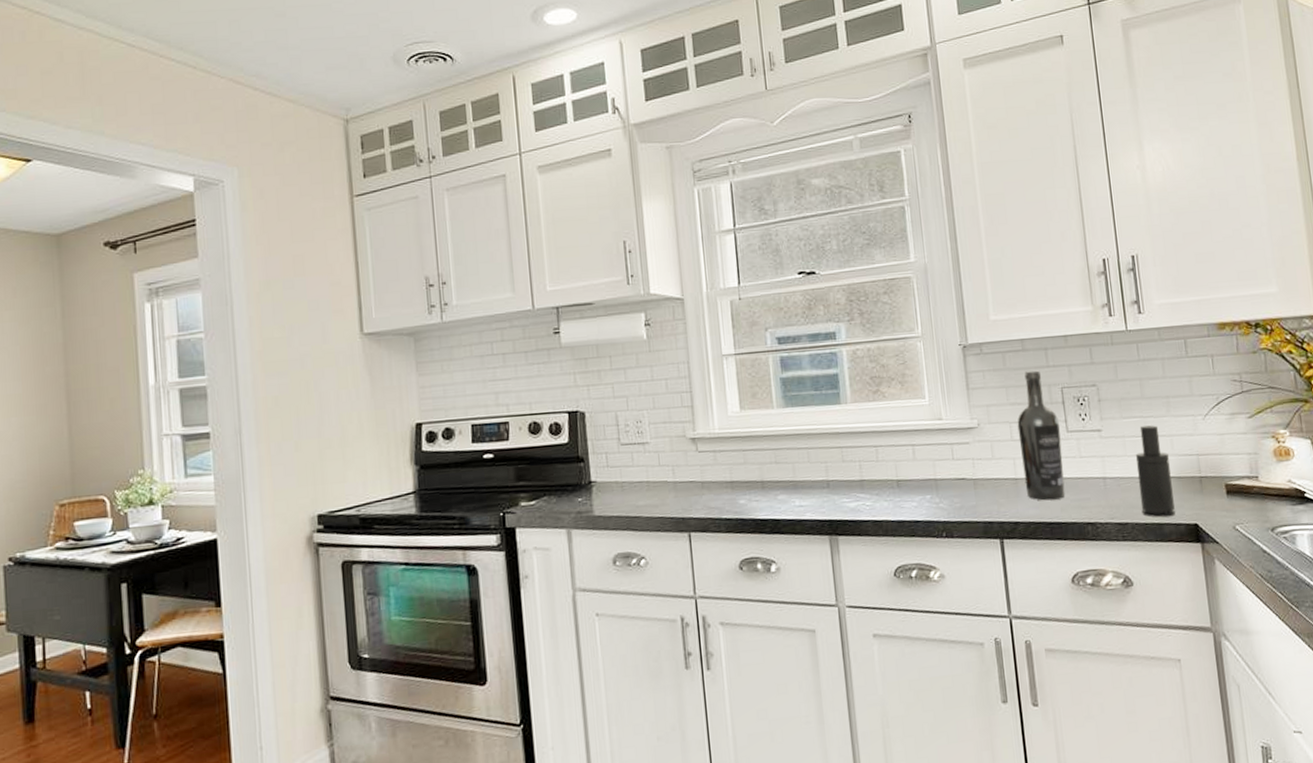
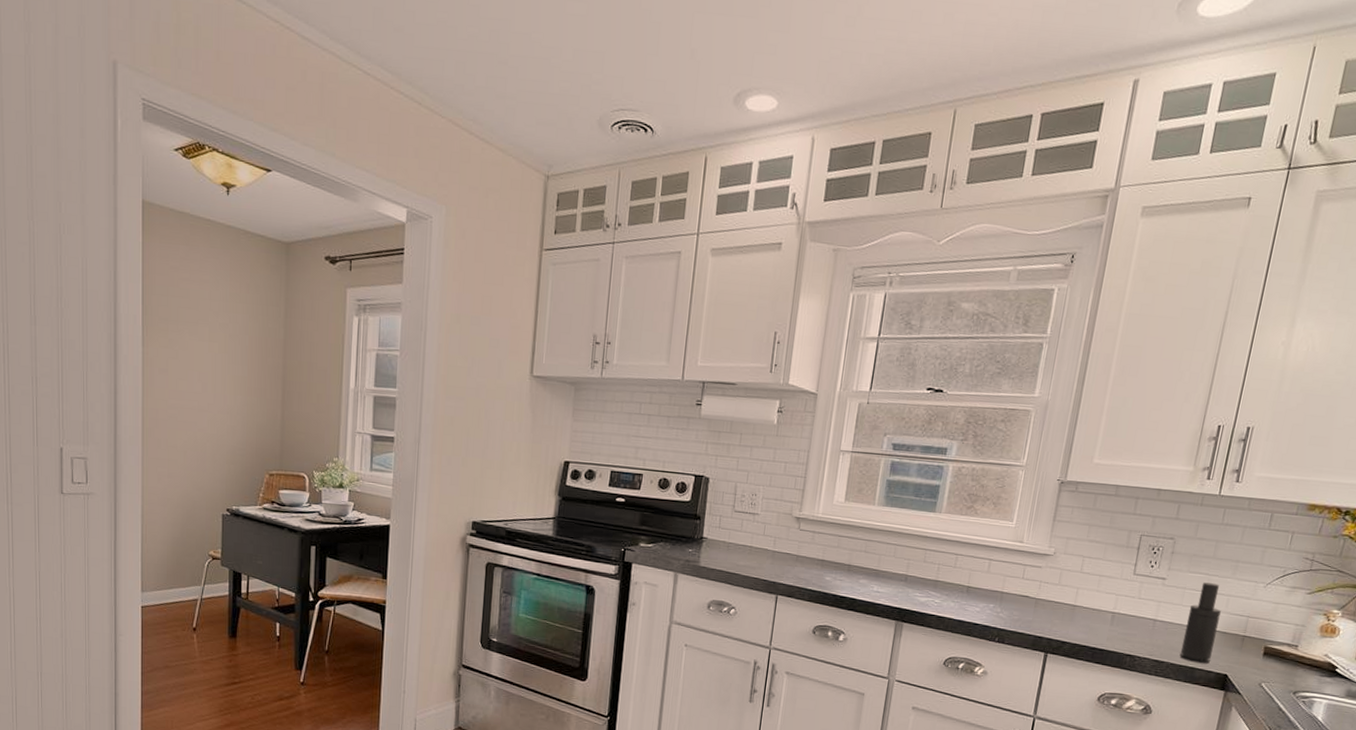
wine bottle: present [1017,370,1065,501] -> none [1080,515,1130,630]

